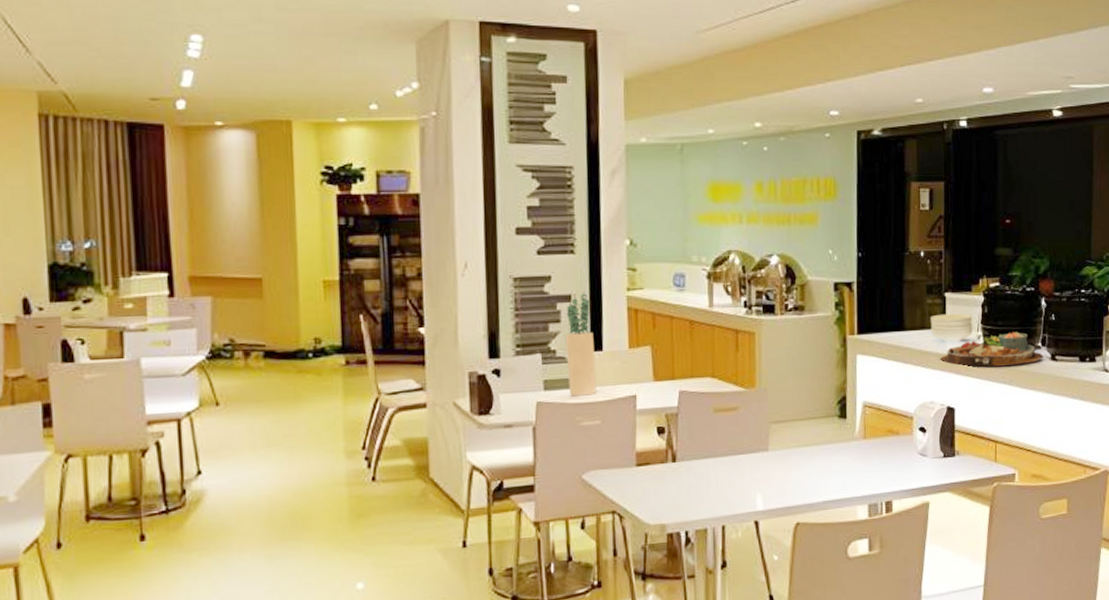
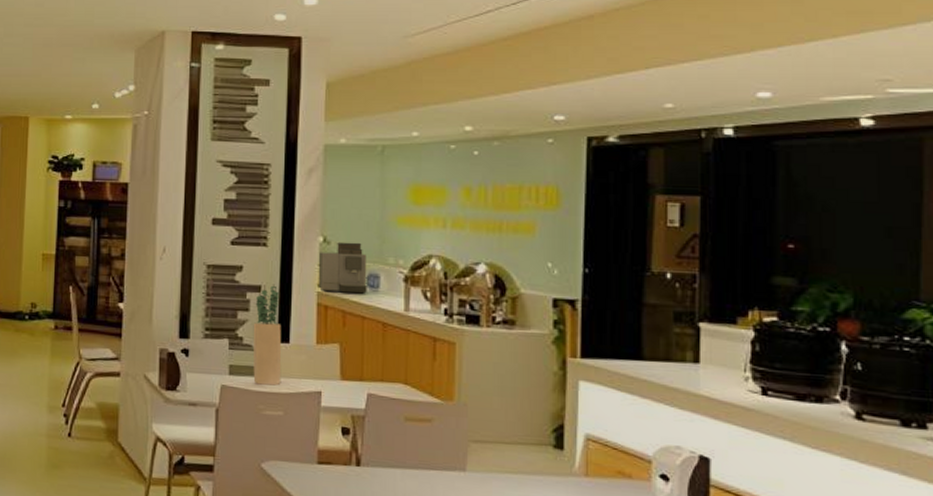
coffee machine: none [627,243,674,296] -> present [319,242,367,295]
bowl: present [930,313,973,342] -> none [678,346,737,381]
food platter: present [940,331,1043,367] -> none [690,377,843,419]

